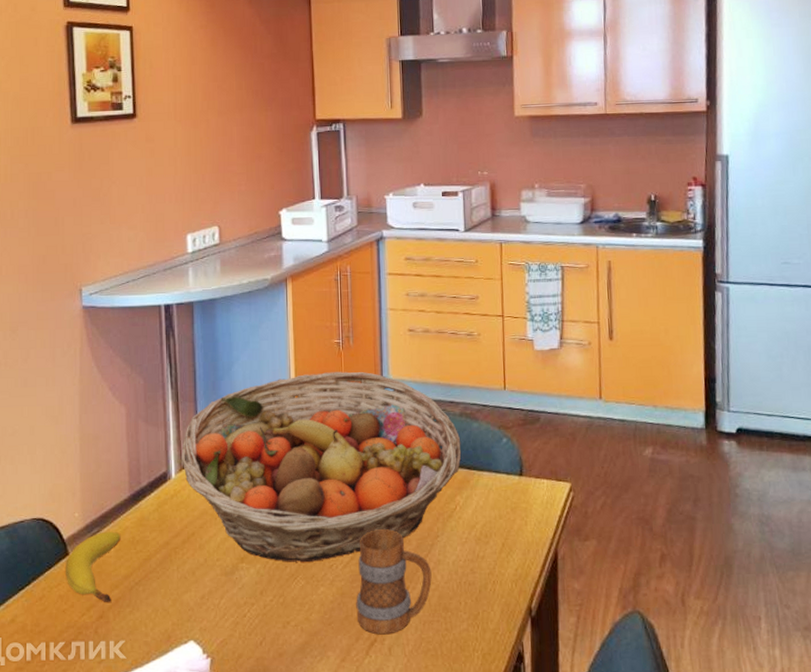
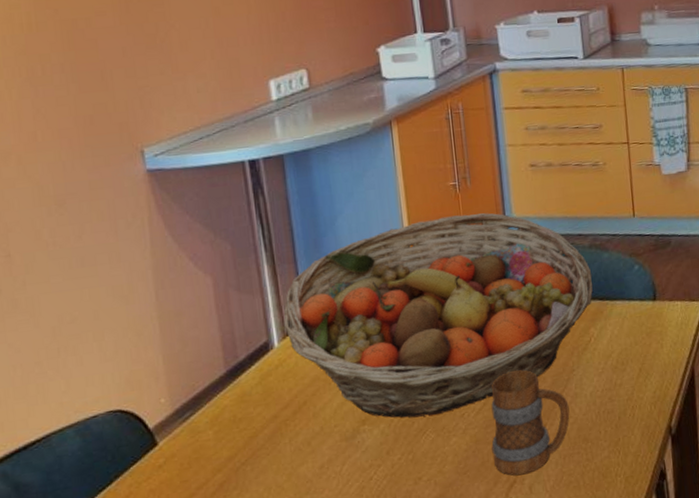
fruit: present [66,531,121,602] -> none [154,412,220,489]

